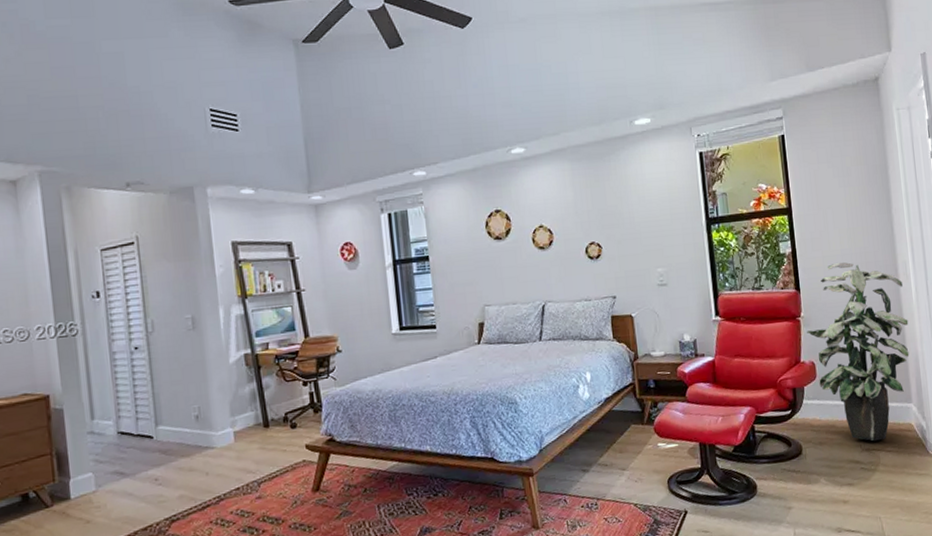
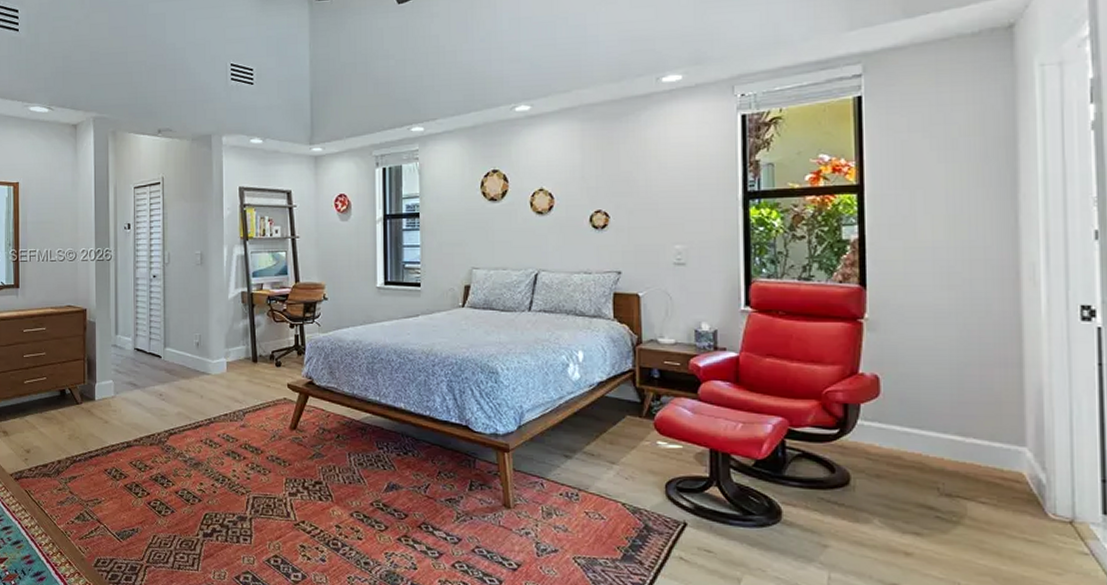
indoor plant: present [807,262,909,441] -> none [871,256,1031,487]

